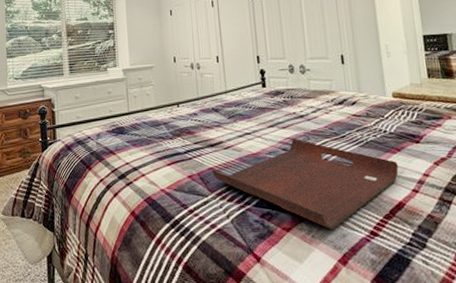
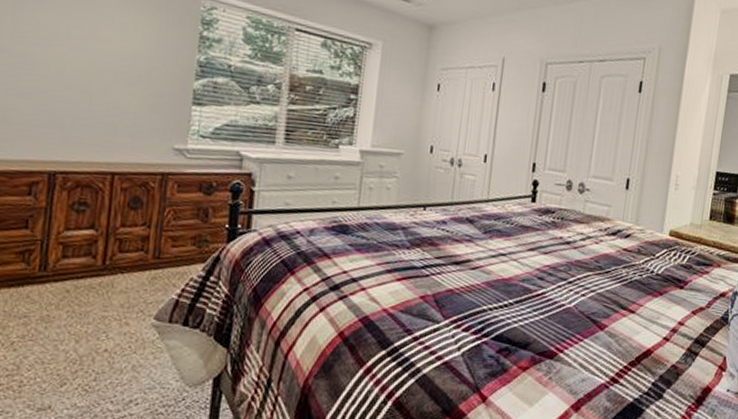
serving tray: present [212,139,399,229] -> none [450,267,656,372]

